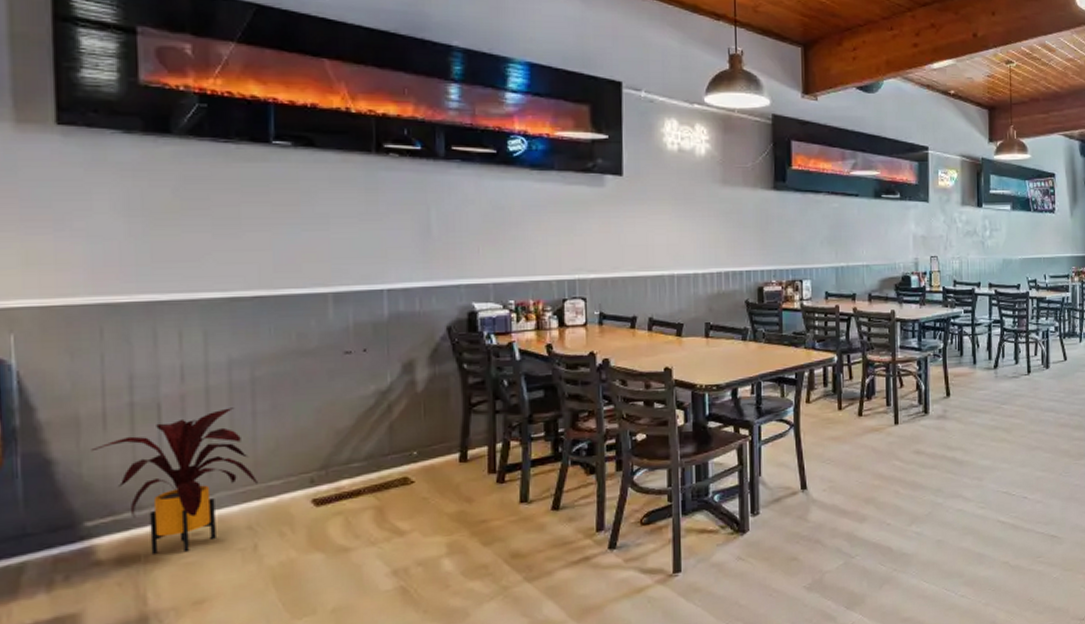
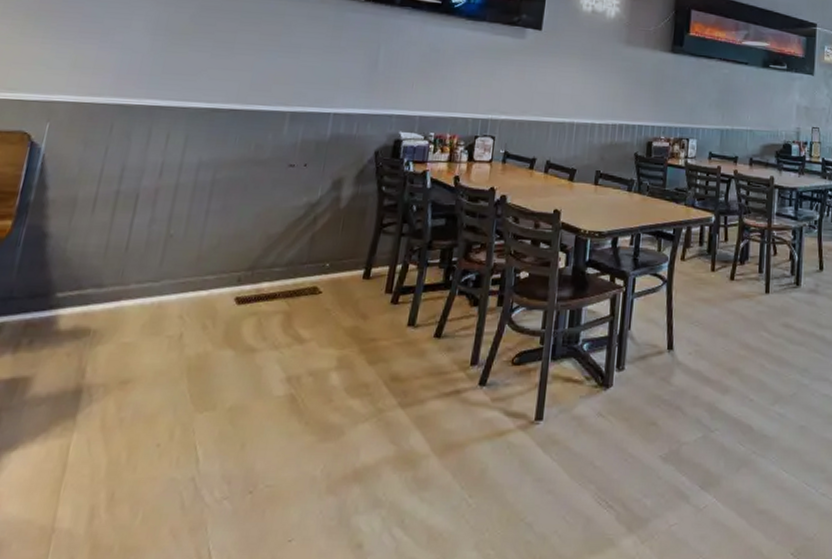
house plant: present [91,407,258,554] -> none [78,204,197,333]

